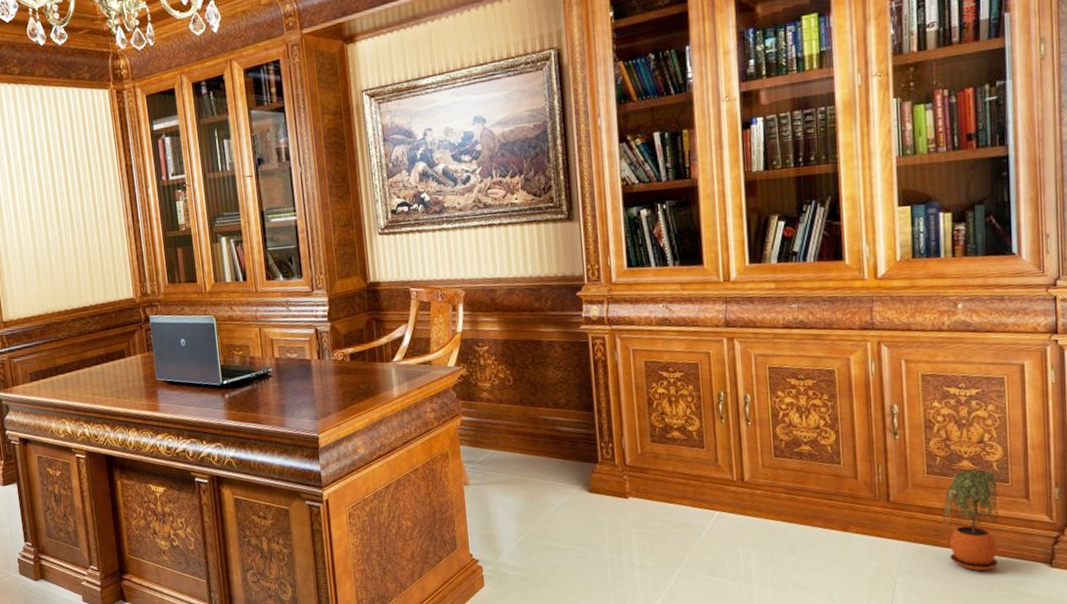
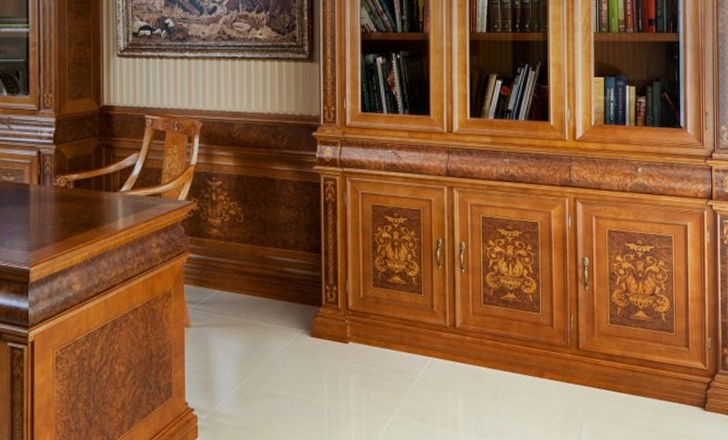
potted plant: present [942,468,999,571] -> none [621,319,665,415]

